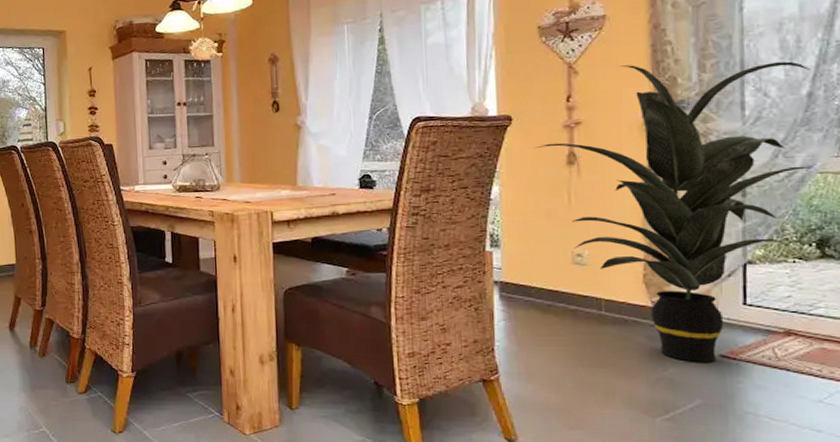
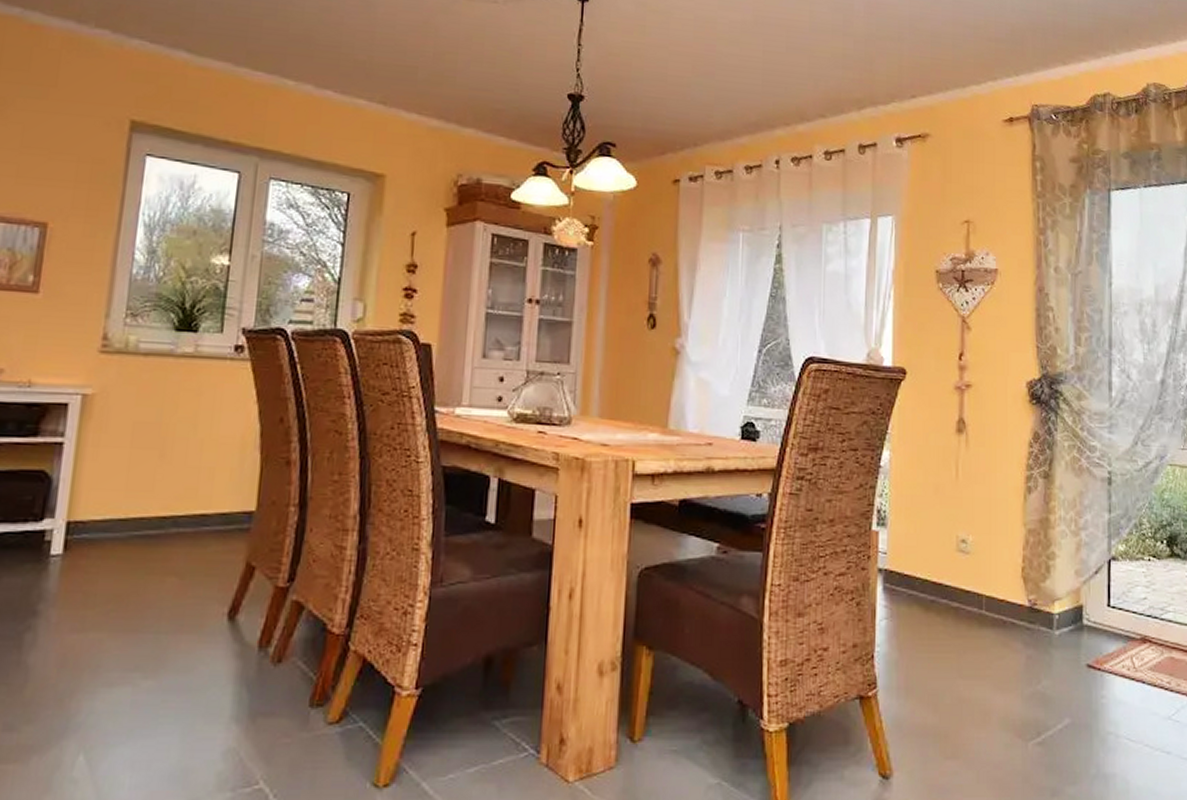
indoor plant: present [535,61,813,362] -> none [927,327,1165,673]

